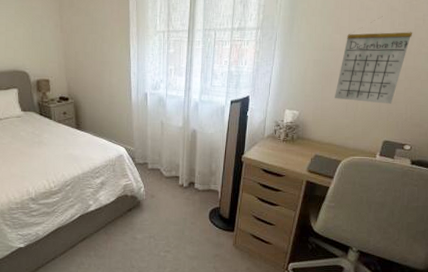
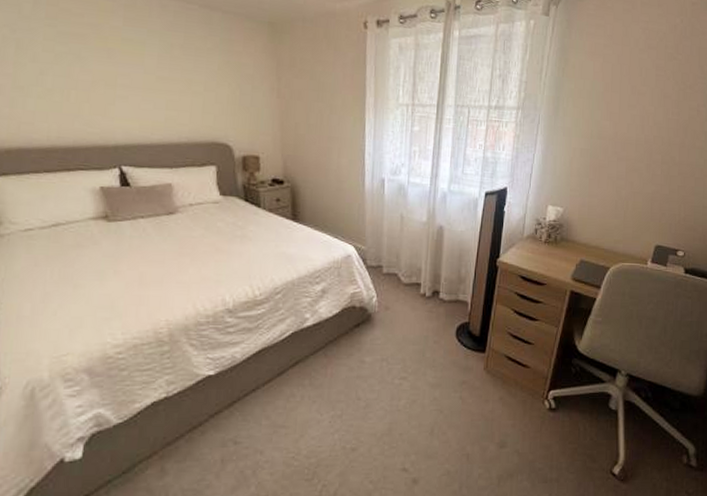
calendar: present [335,16,412,104] -> none [603,103,686,203]

